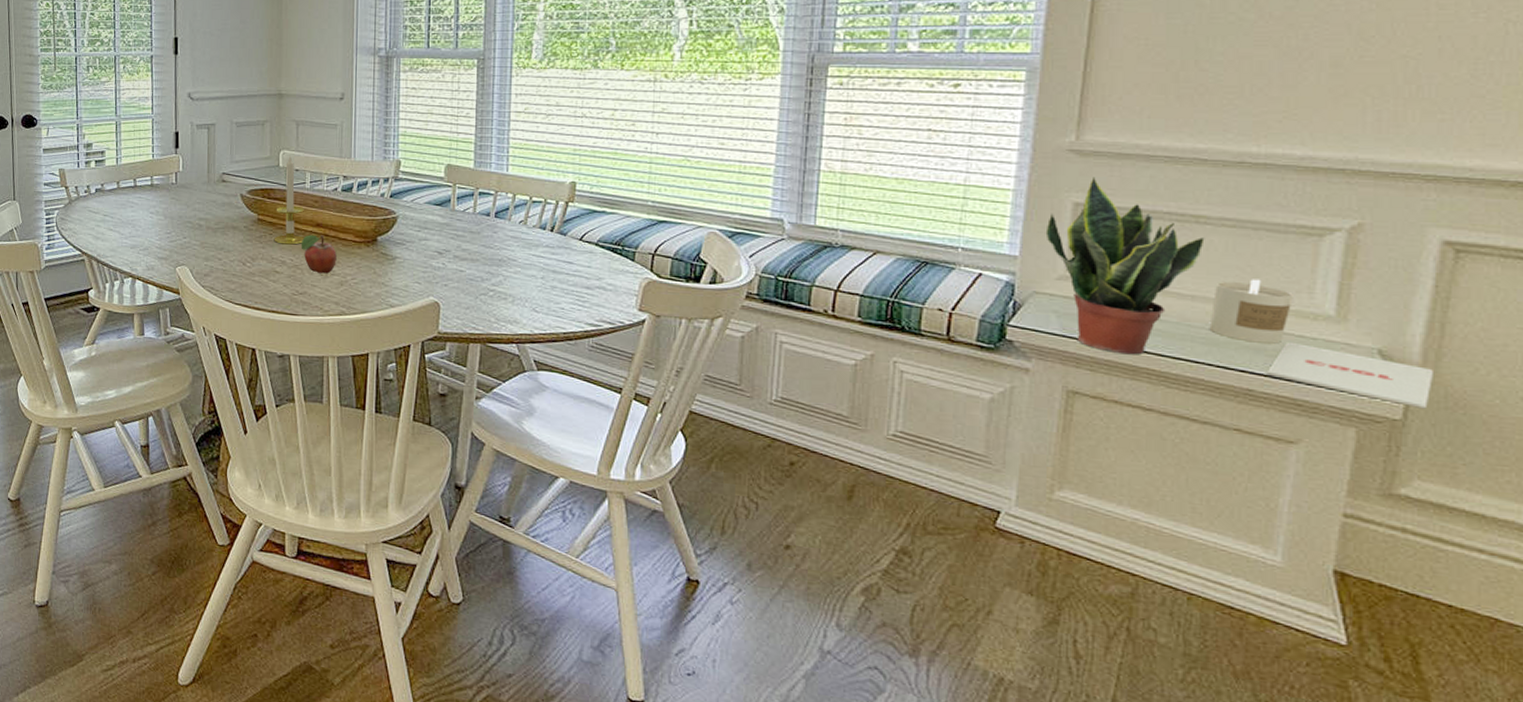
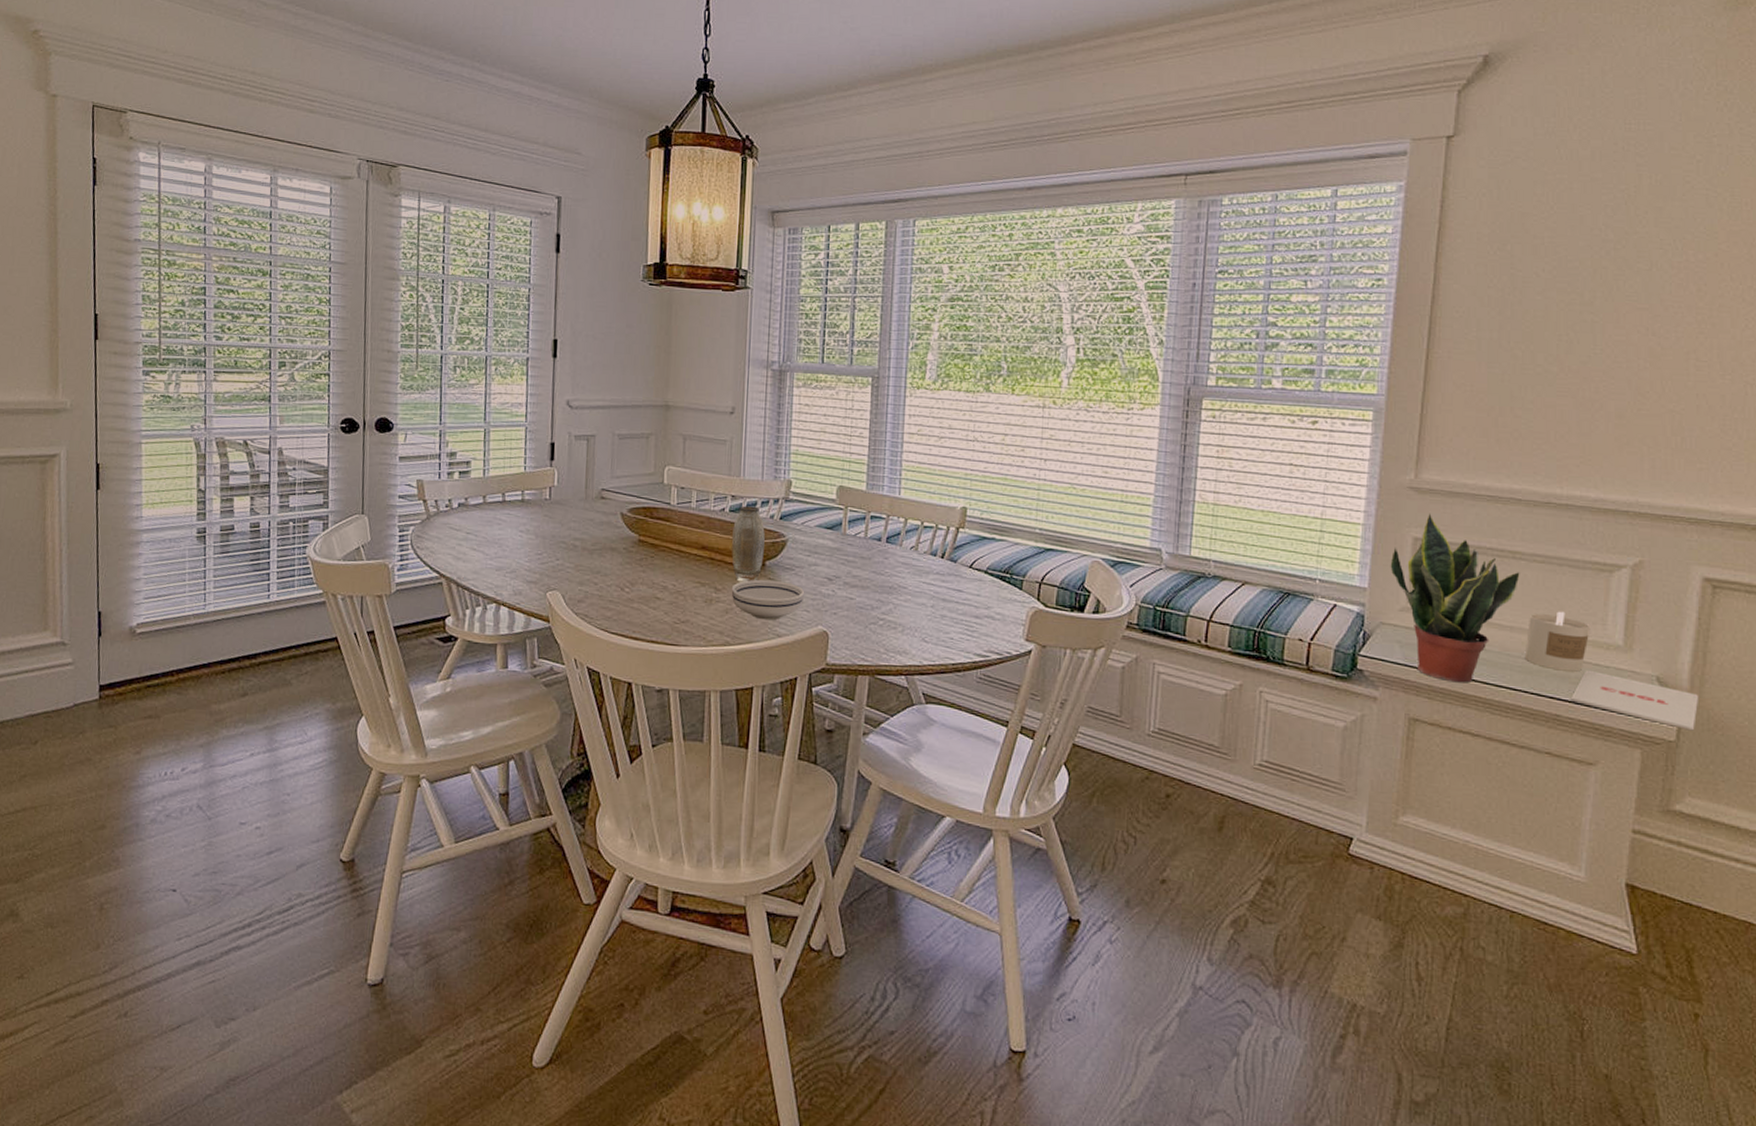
candle: present [274,155,305,245] -> none [655,471,689,569]
fruit: present [301,234,337,274] -> none [684,558,722,601]
vase: none [344,185,376,257] -> present [731,506,765,582]
bowl: none [345,253,416,292] -> present [731,579,805,621]

